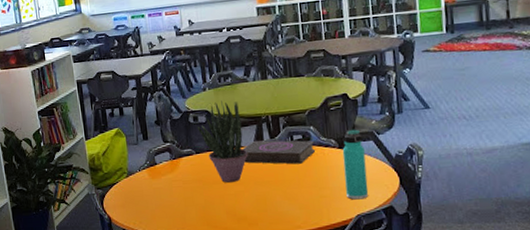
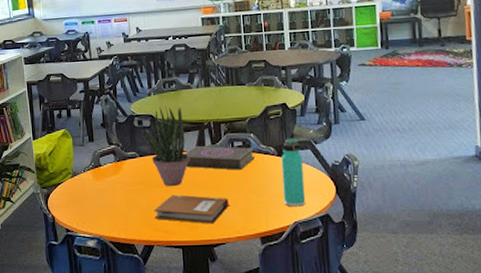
notebook: none [213,191,290,220] -> present [154,194,230,224]

